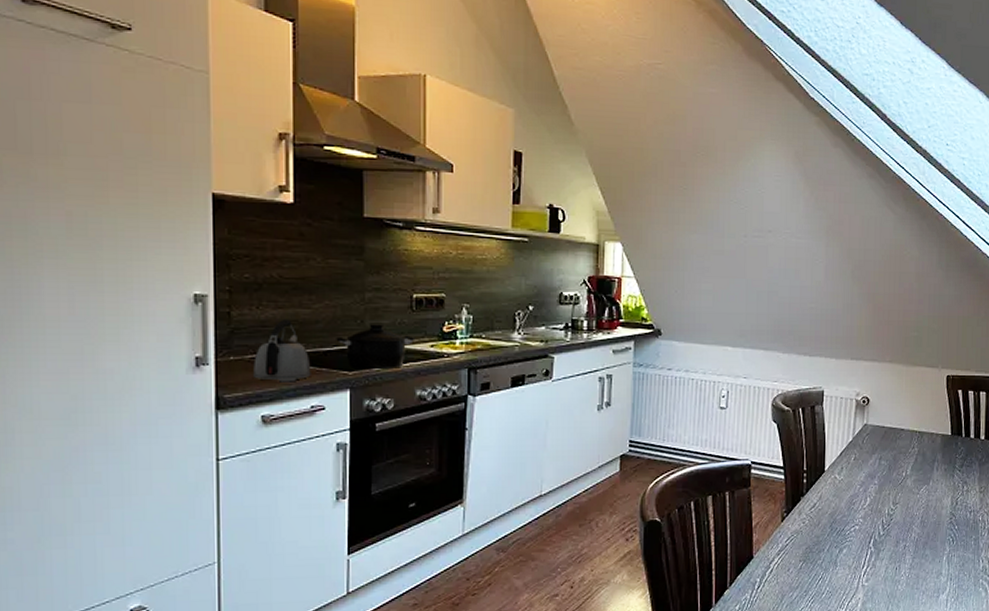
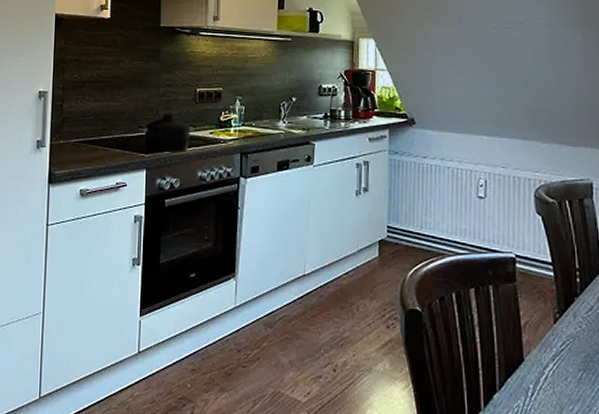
kettle: present [252,318,311,382] -> none [75,110,118,162]

